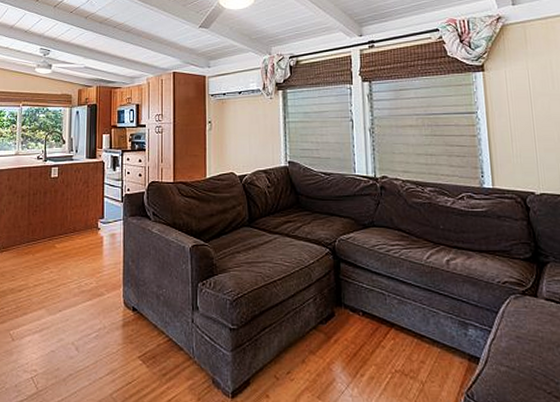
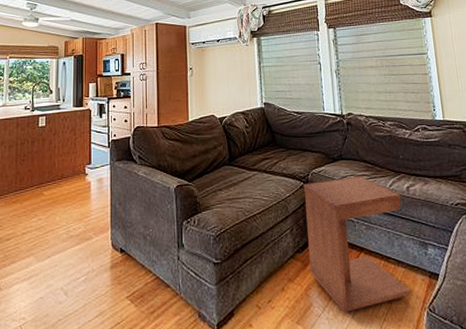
side table: none [329,245,447,391] -> present [303,176,411,312]

